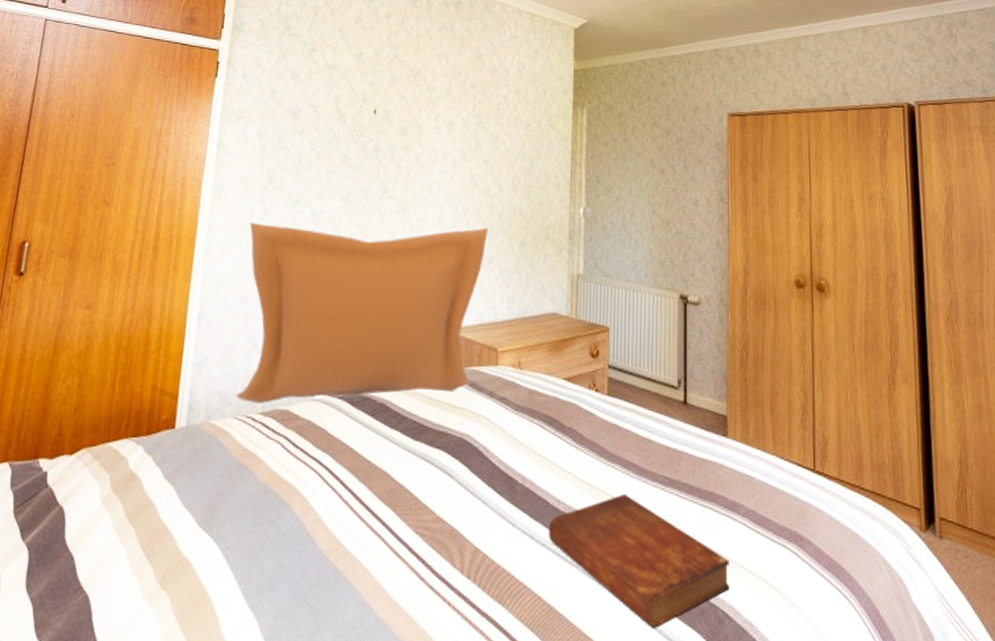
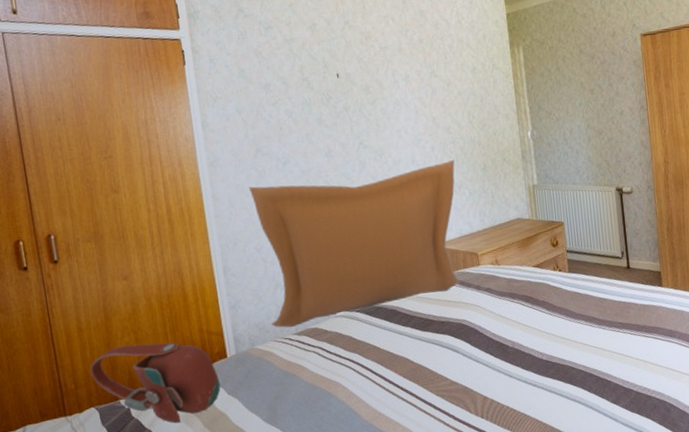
handbag: none [17,389,159,503] -> present [90,342,221,423]
bible: present [549,493,730,628] -> none [537,339,673,424]

